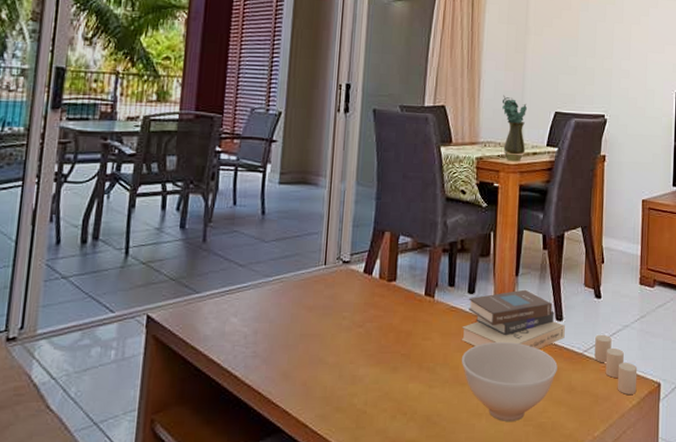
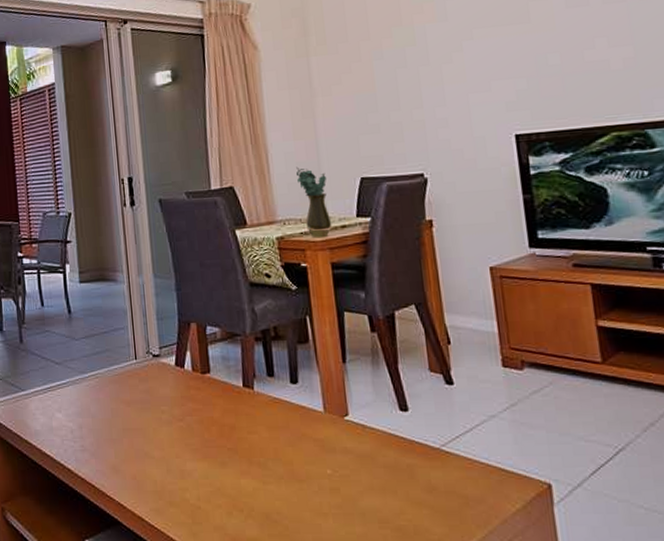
books: present [461,289,565,349] -> none [289,377,414,444]
bowl: present [461,341,558,421] -> none [294,434,411,522]
candle: present [594,334,638,394] -> none [453,426,520,496]

